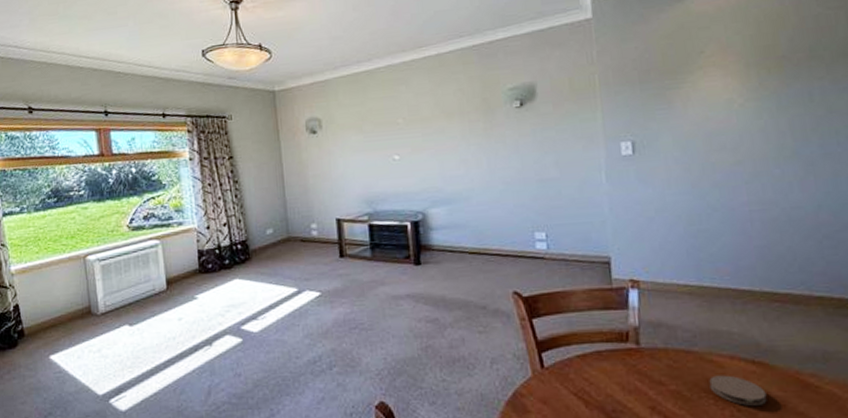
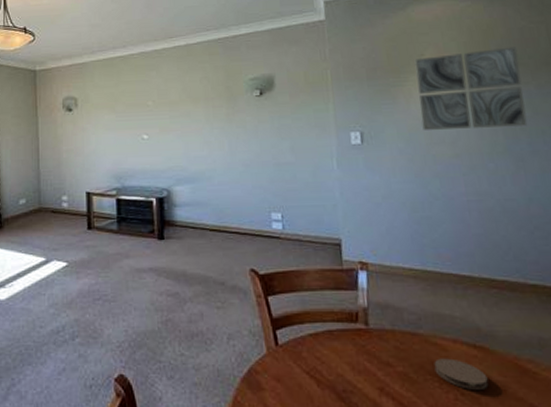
wall art: none [693,37,820,136] -> present [414,46,528,130]

